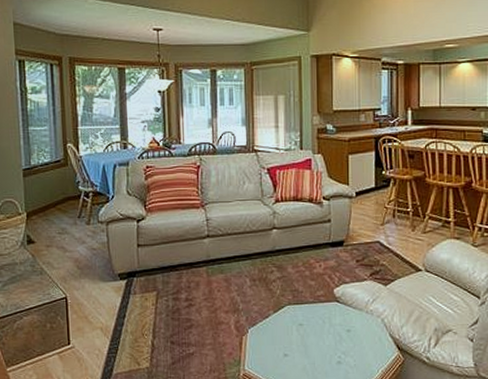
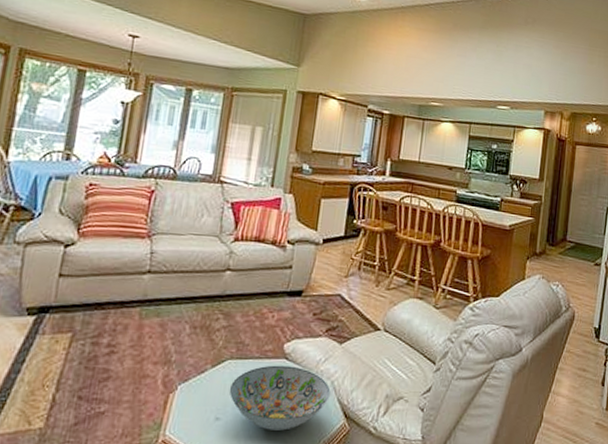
decorative bowl: none [292,307,382,363] -> present [229,365,331,431]

